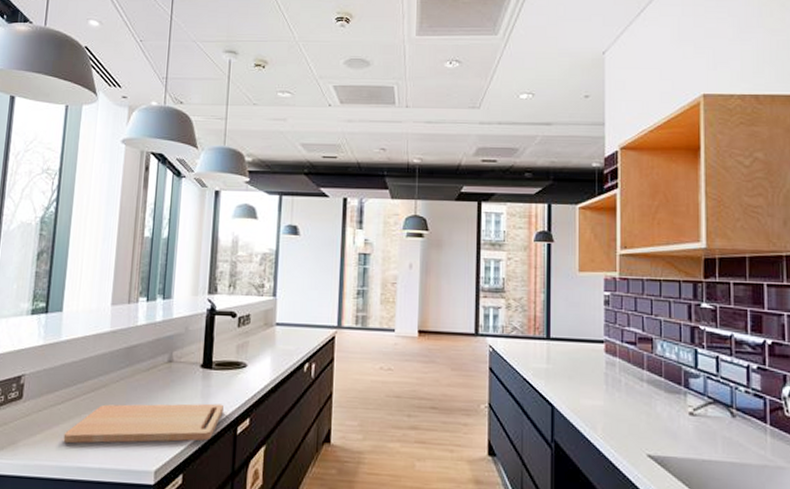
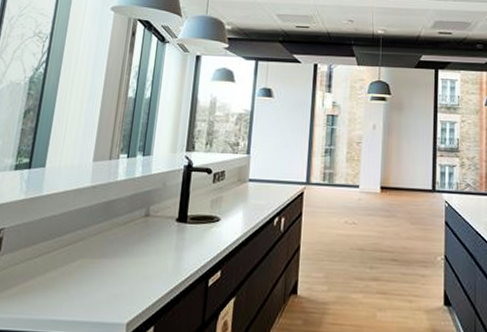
cutting board: present [63,403,224,444] -> none [38,256,196,297]

